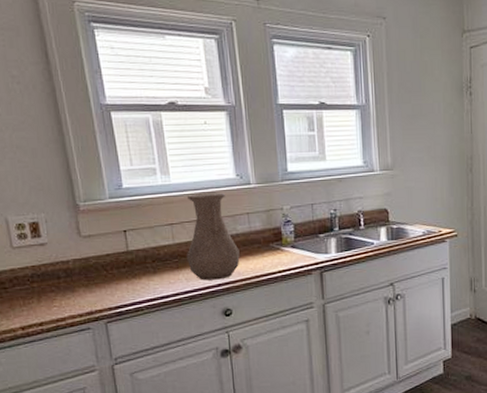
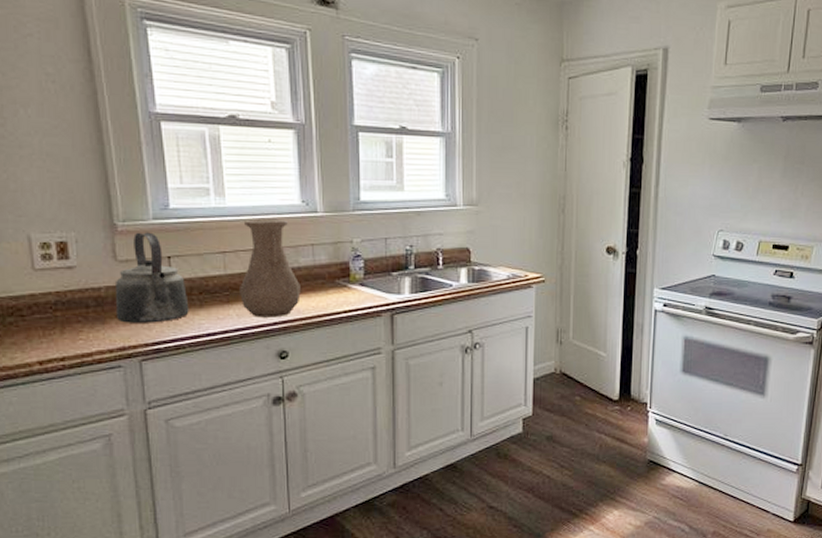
kettle: none [81,210,145,291] -> present [116,232,189,323]

